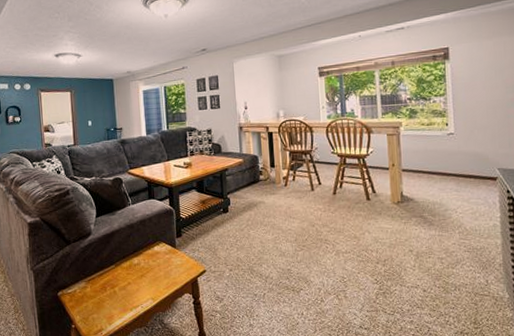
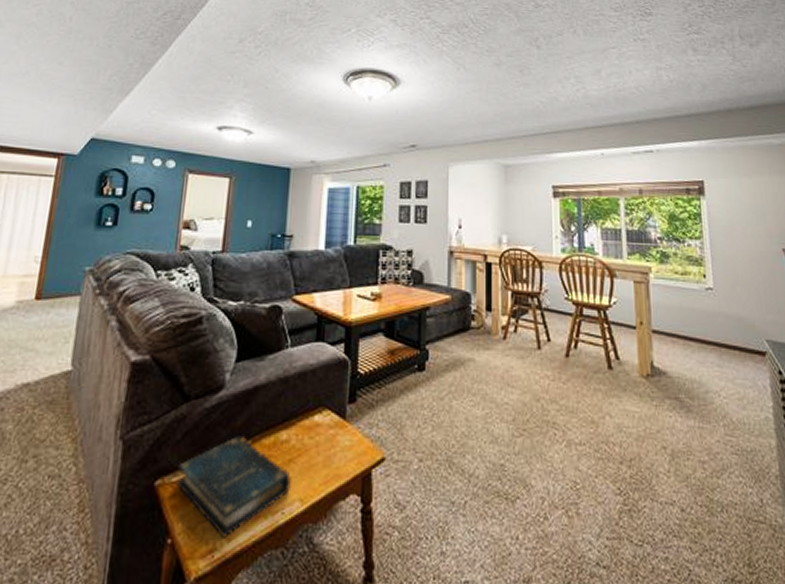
book: none [70,262,145,323] -> present [176,435,293,538]

